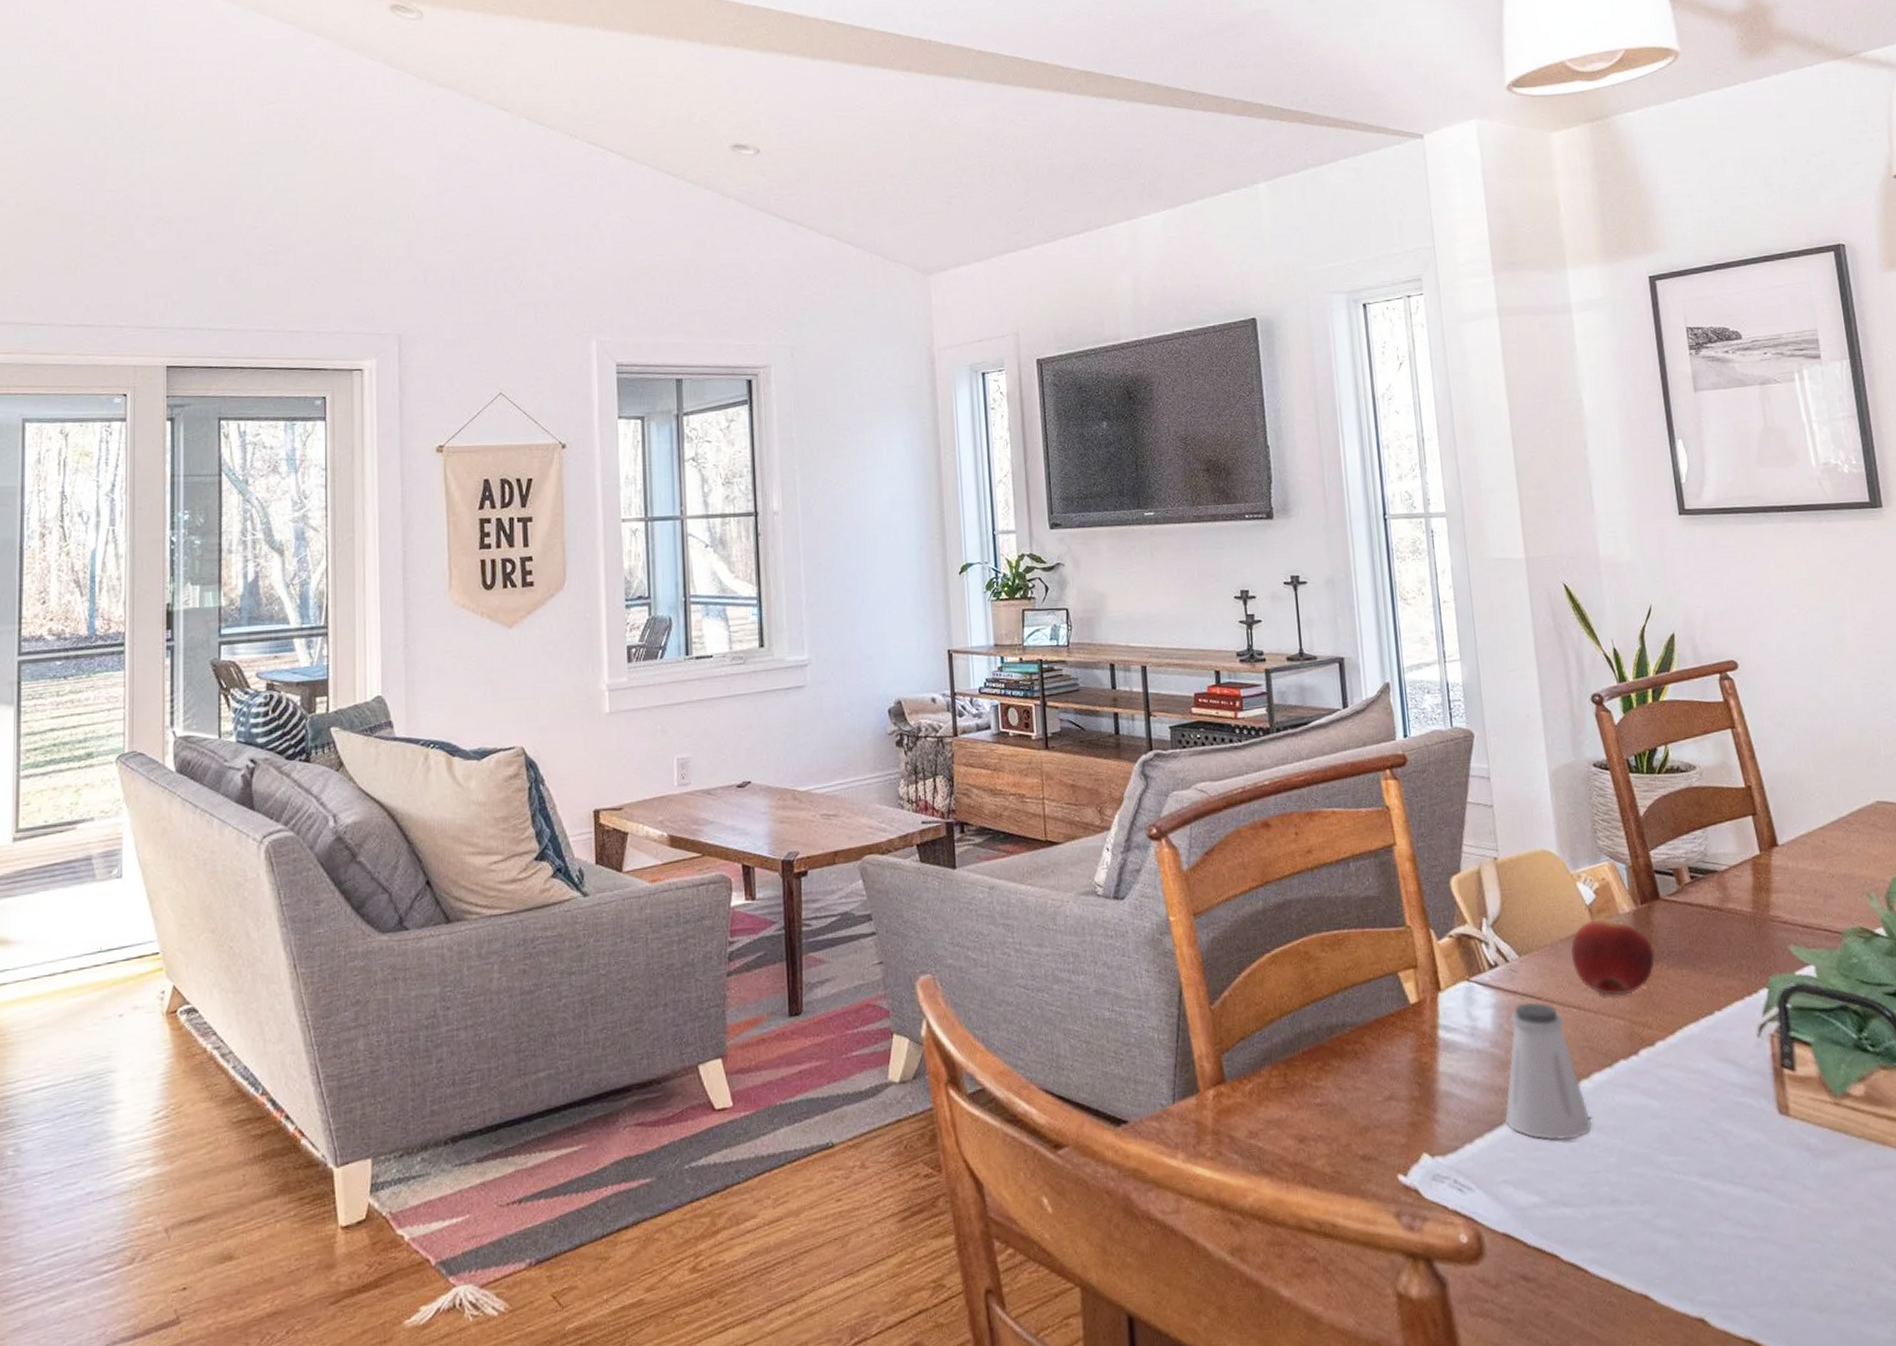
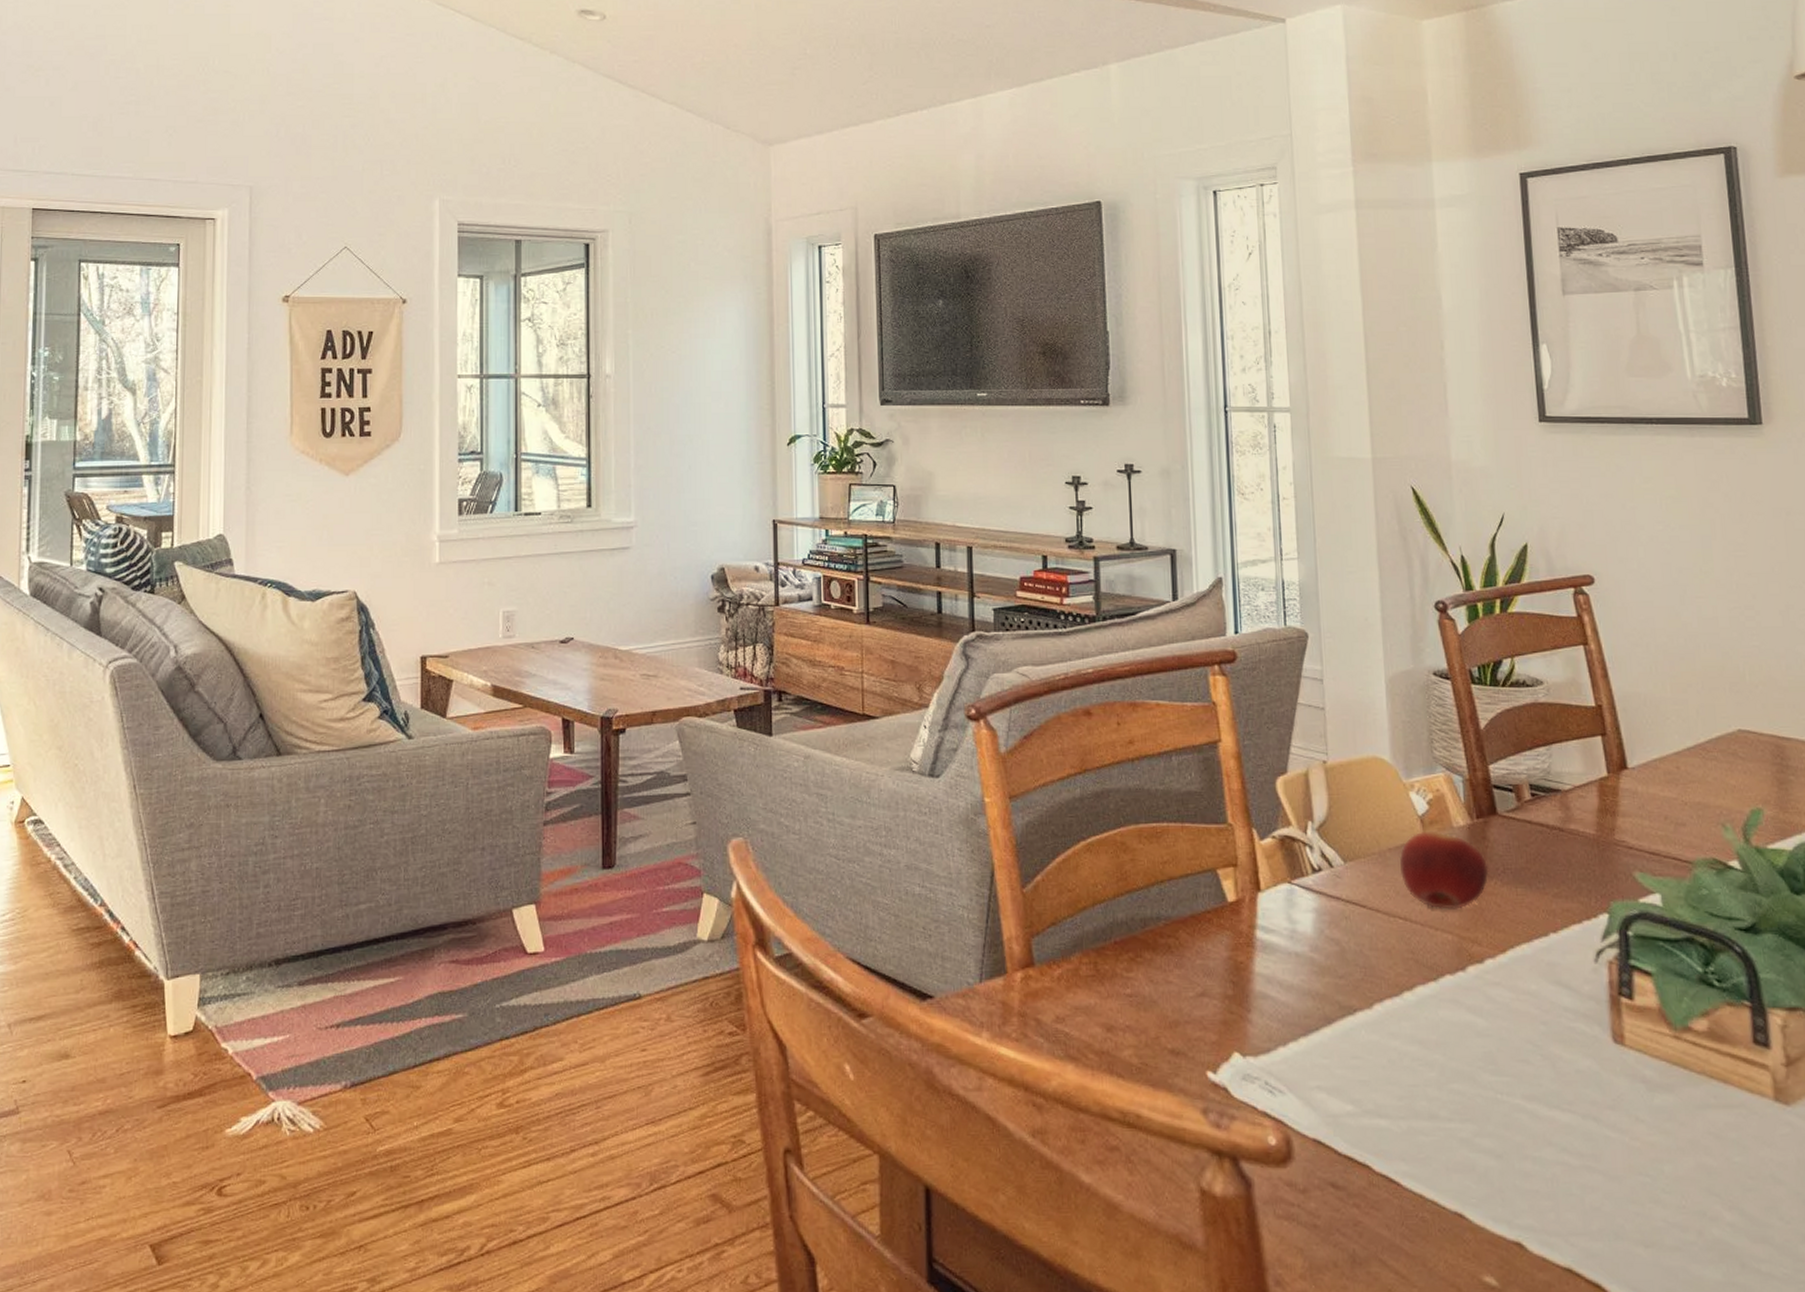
saltshaker: present [1504,1002,1593,1141] -> none [1320,909,1413,1051]

